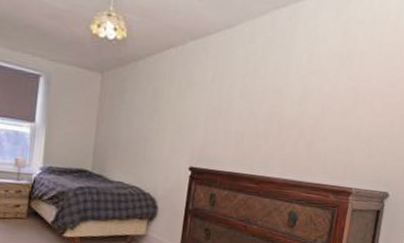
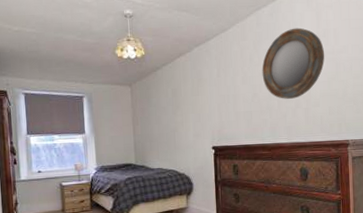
home mirror: none [265,40,345,127] -> present [262,27,324,99]

